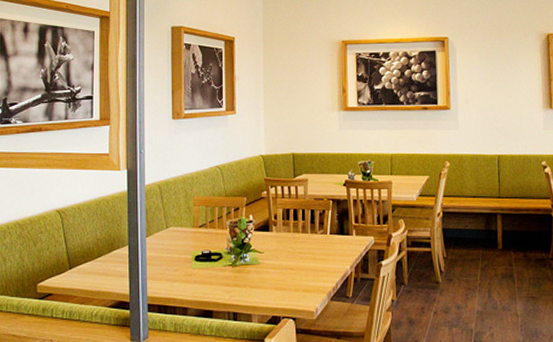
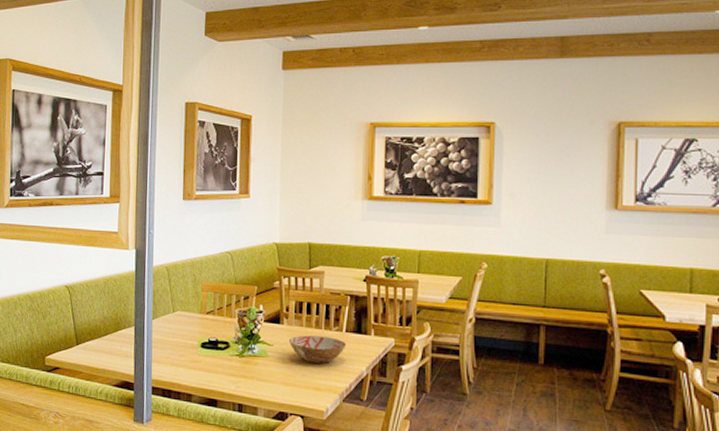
bowl: none [278,240,332,266] -> present [288,335,347,364]

